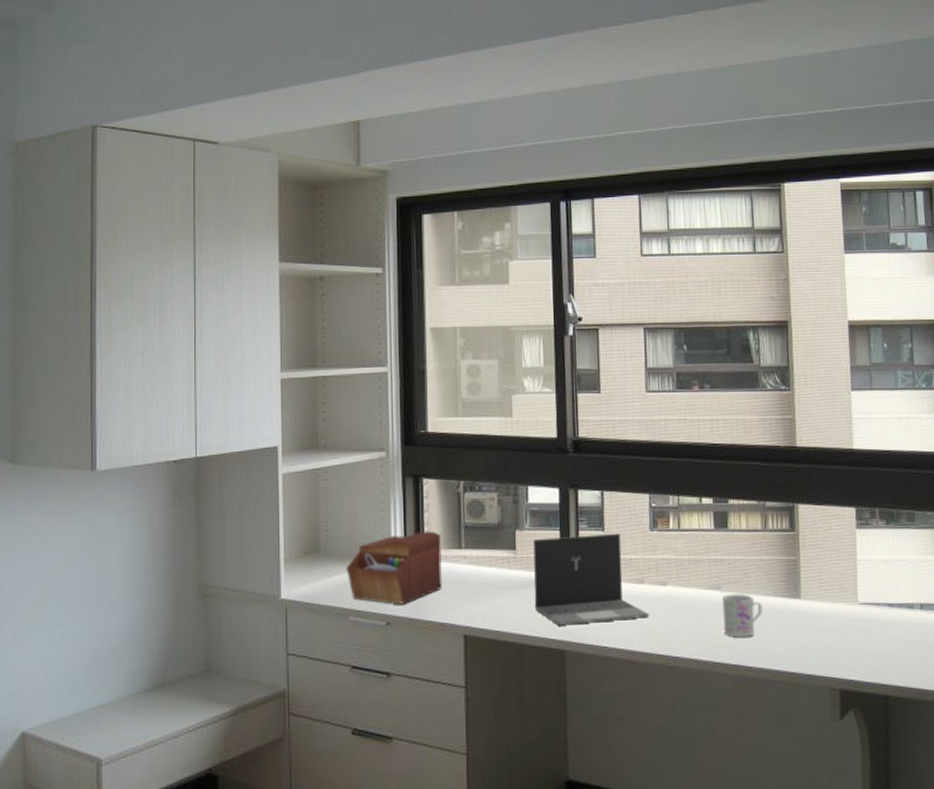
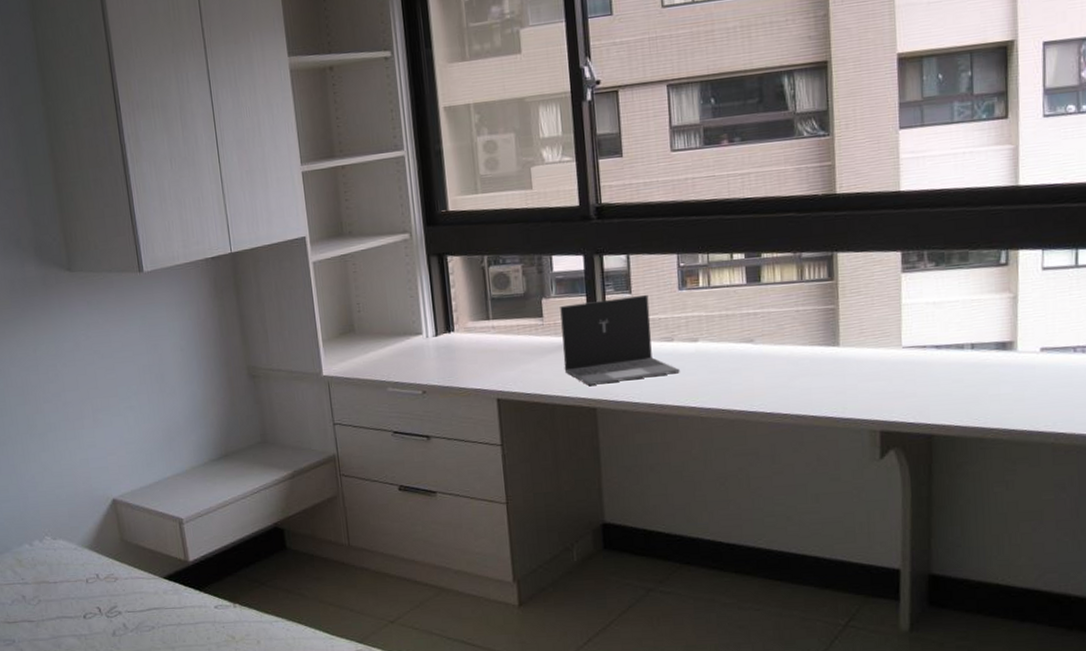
sewing box: present [346,531,442,605] -> none [380,305,473,375]
mug: present [722,594,762,637] -> none [755,345,798,387]

